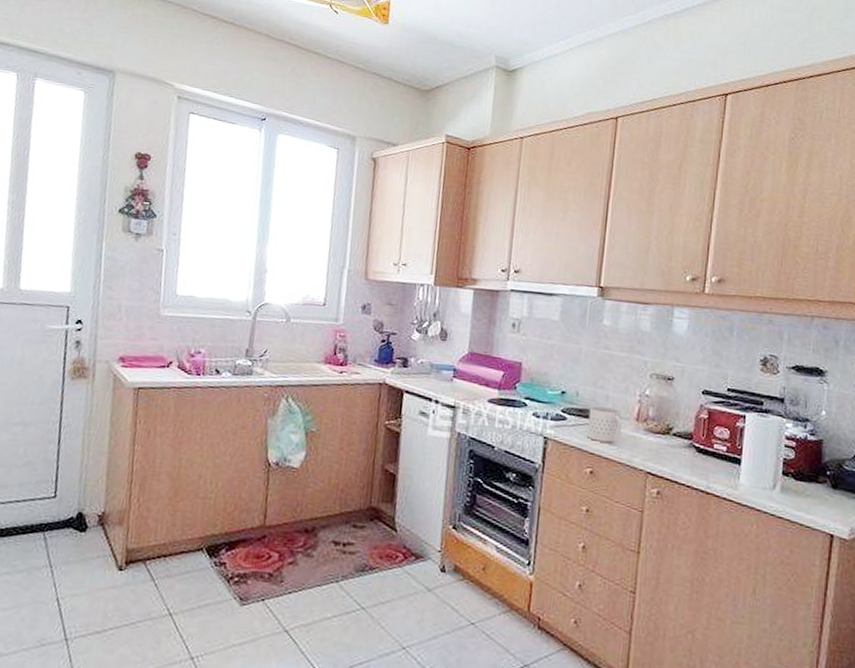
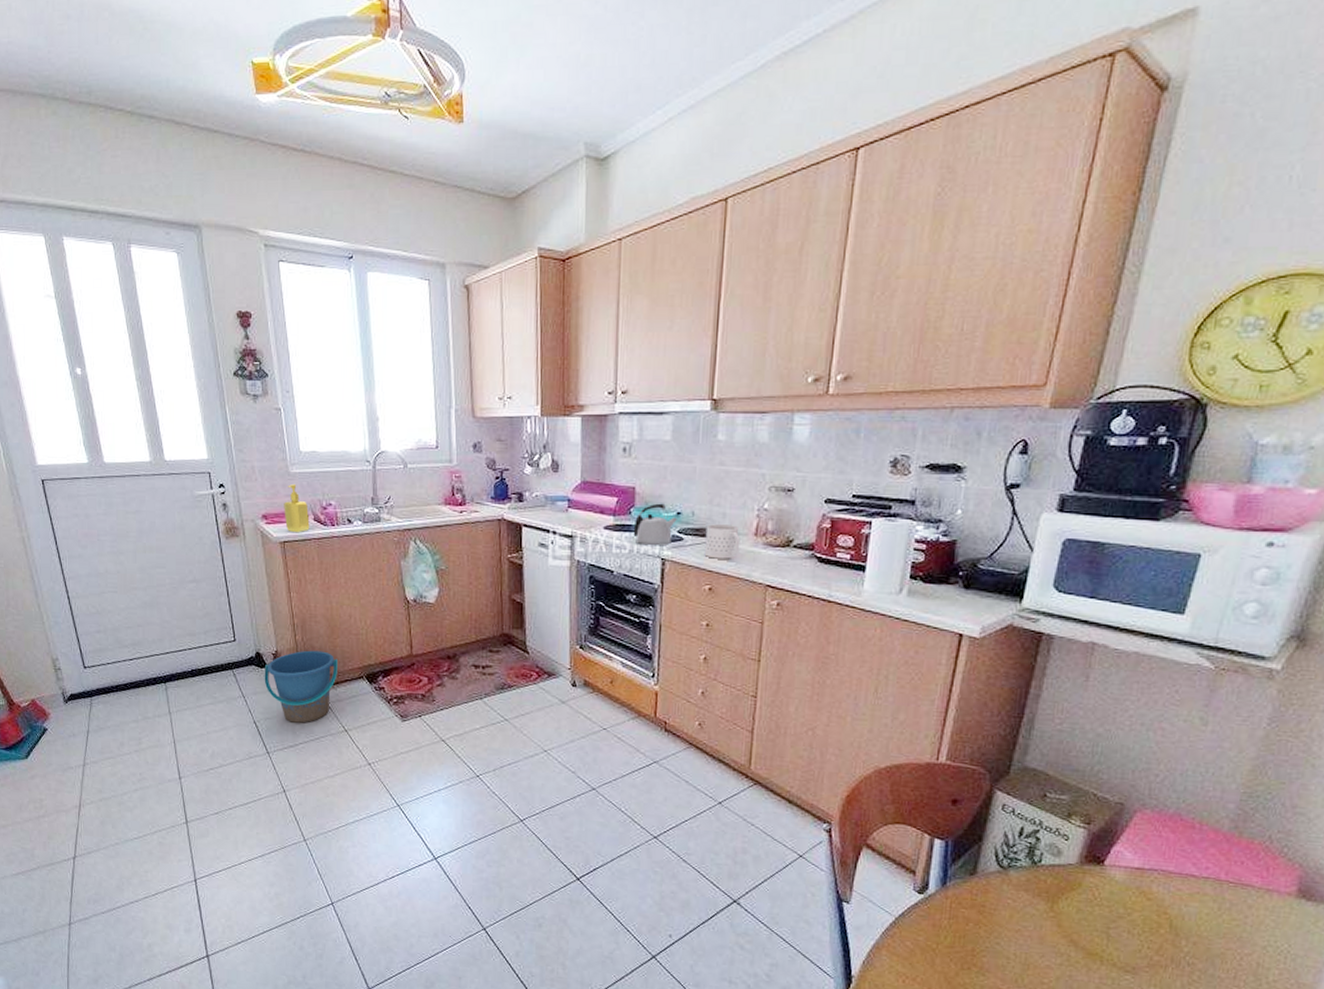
bucket: none [80,513,176,603] -> present [264,650,337,723]
soap dispenser: none [144,326,174,380] -> present [284,483,310,533]
kettle: none [517,380,562,426] -> present [633,503,677,548]

